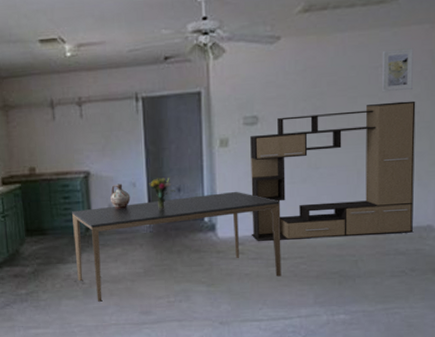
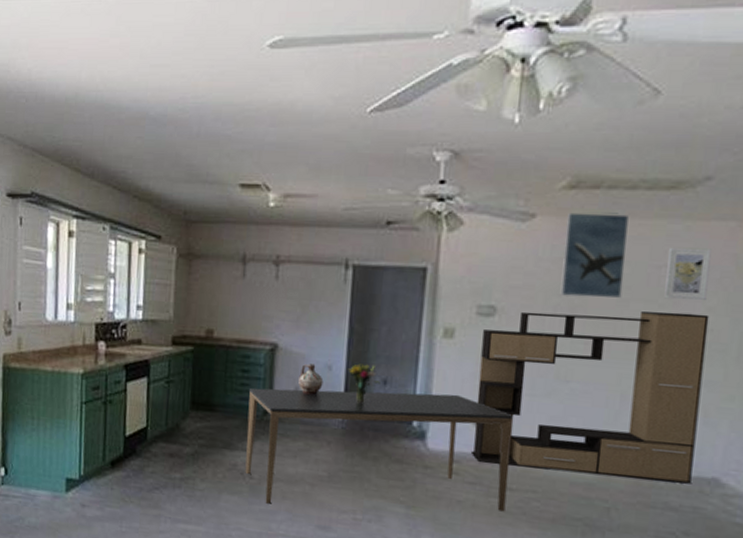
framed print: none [304,28,352,100] -> present [560,211,629,299]

